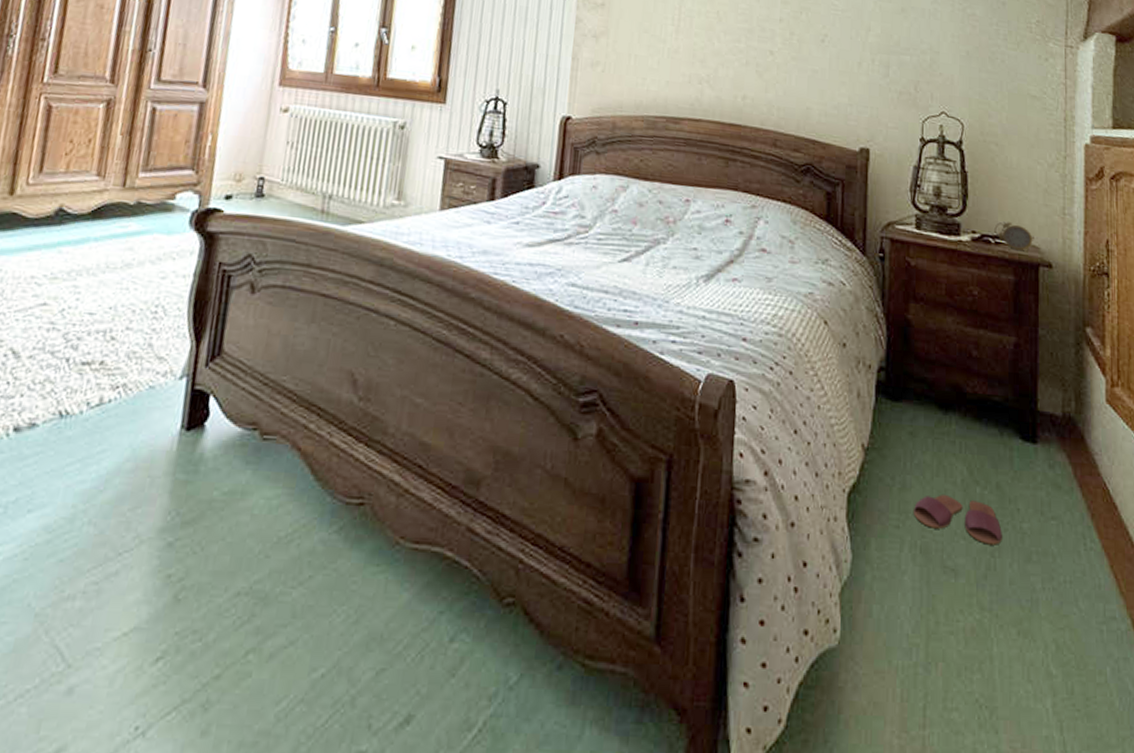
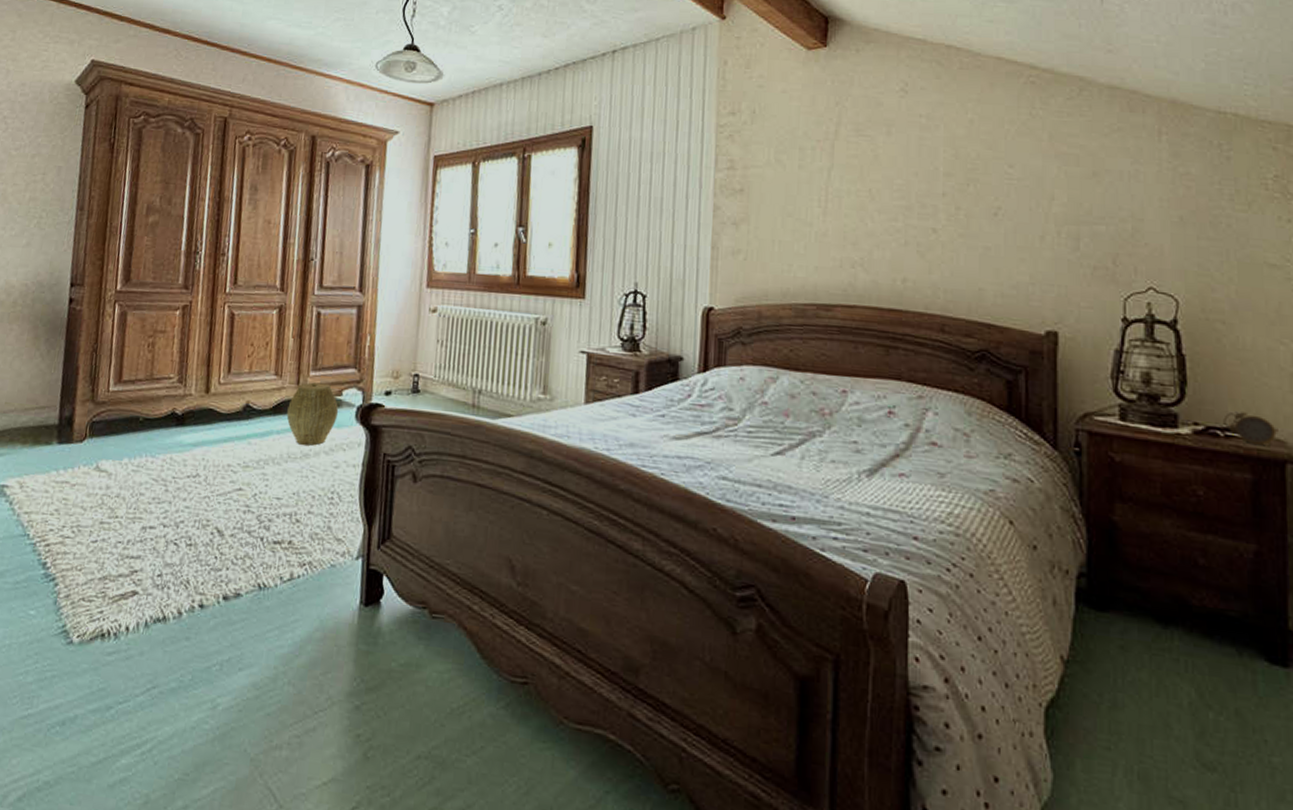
woven basket: none [107,184,170,254] -> present [286,382,338,446]
slippers: present [913,494,1002,545] -> none [1127,716,1245,779]

